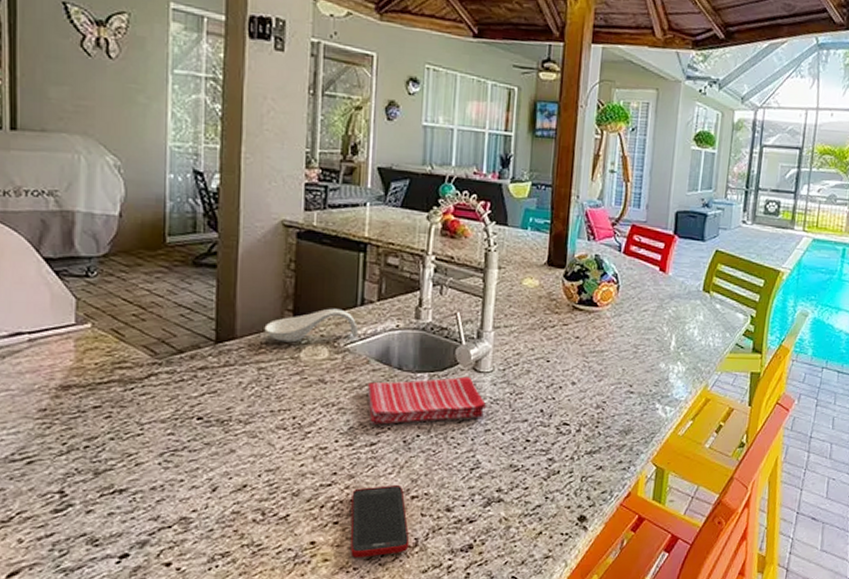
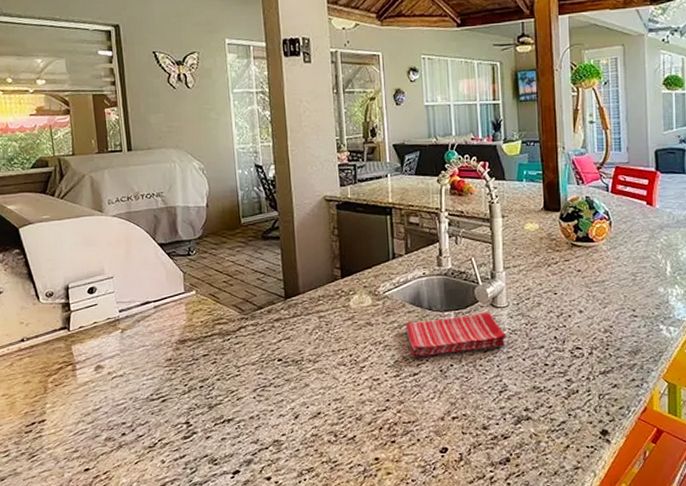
spoon rest: present [264,308,358,343] -> none [320,263,393,294]
cell phone: present [350,484,410,558] -> none [403,407,456,471]

